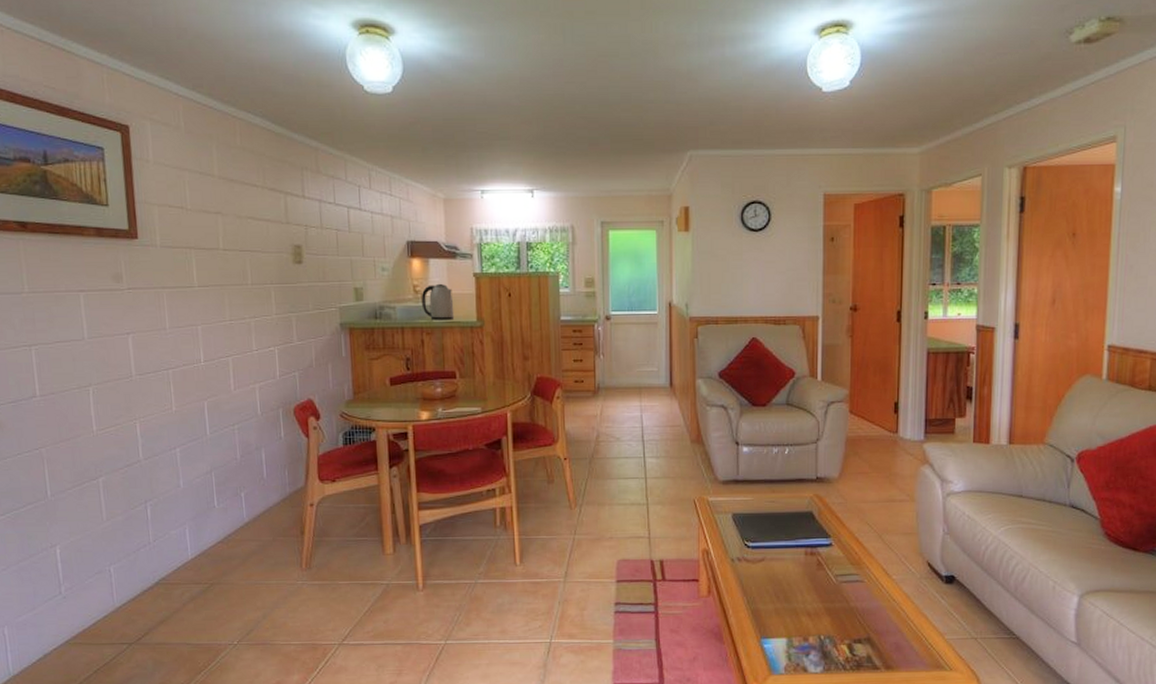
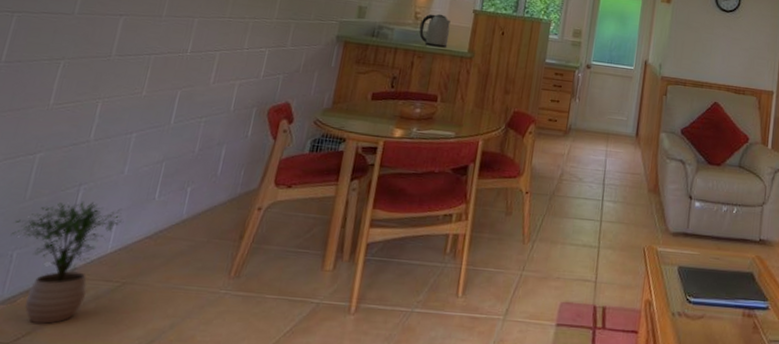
potted plant: none [101,516,192,625] -> present [10,200,123,324]

